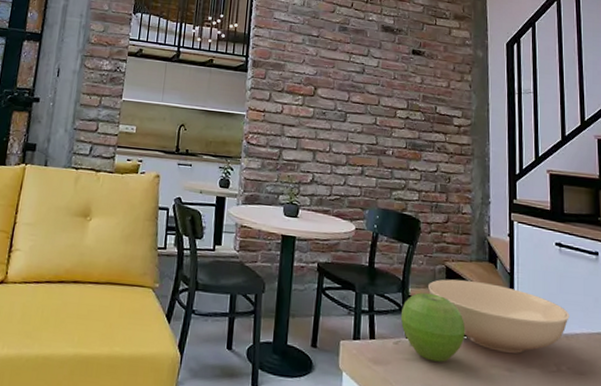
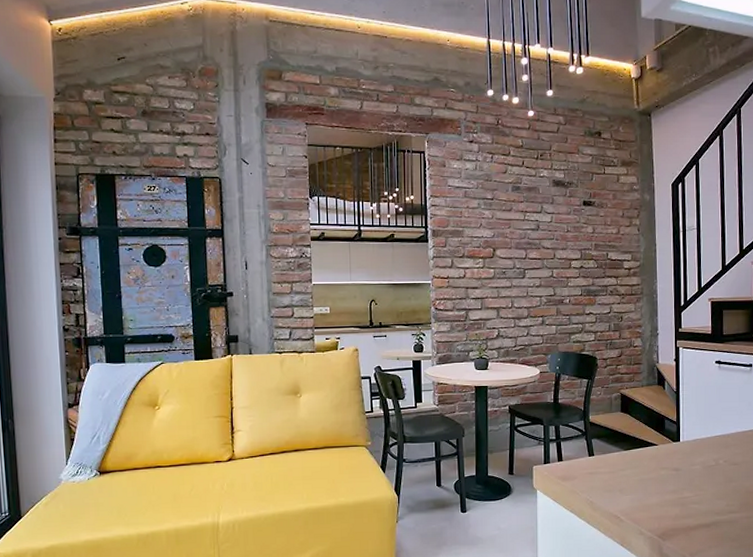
fruit: present [400,292,466,362] -> none [583,417,639,472]
bowl: present [427,279,569,353] -> none [605,403,727,456]

